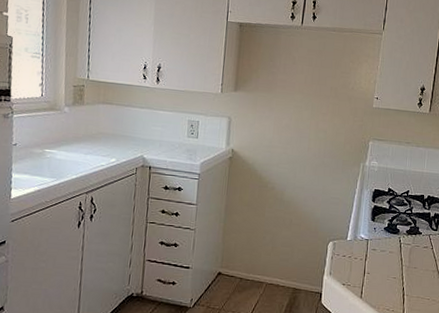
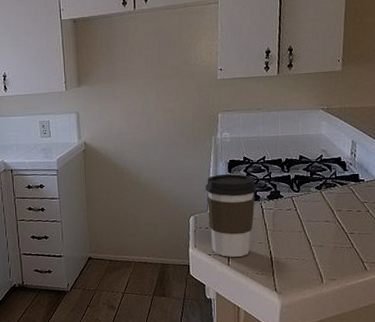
coffee cup: none [346,202,398,290] -> present [205,173,257,257]

